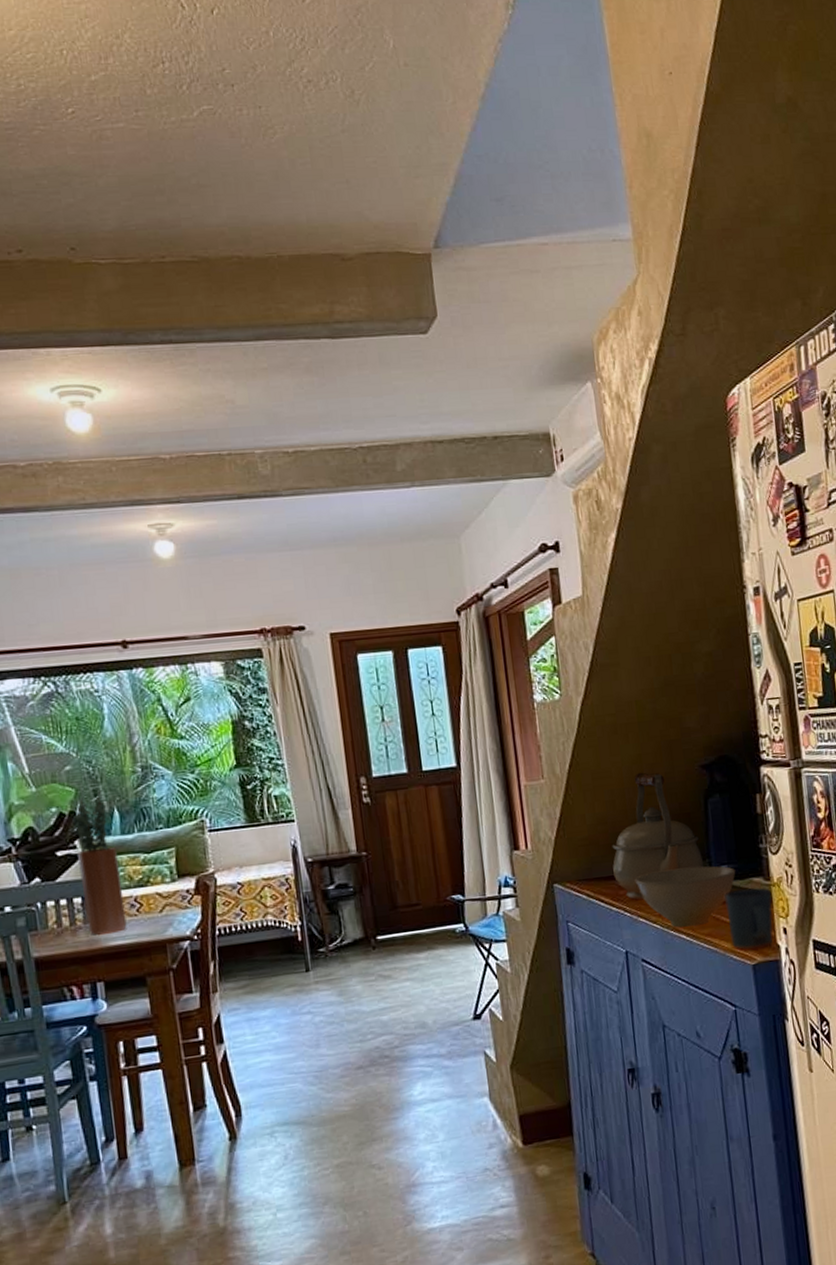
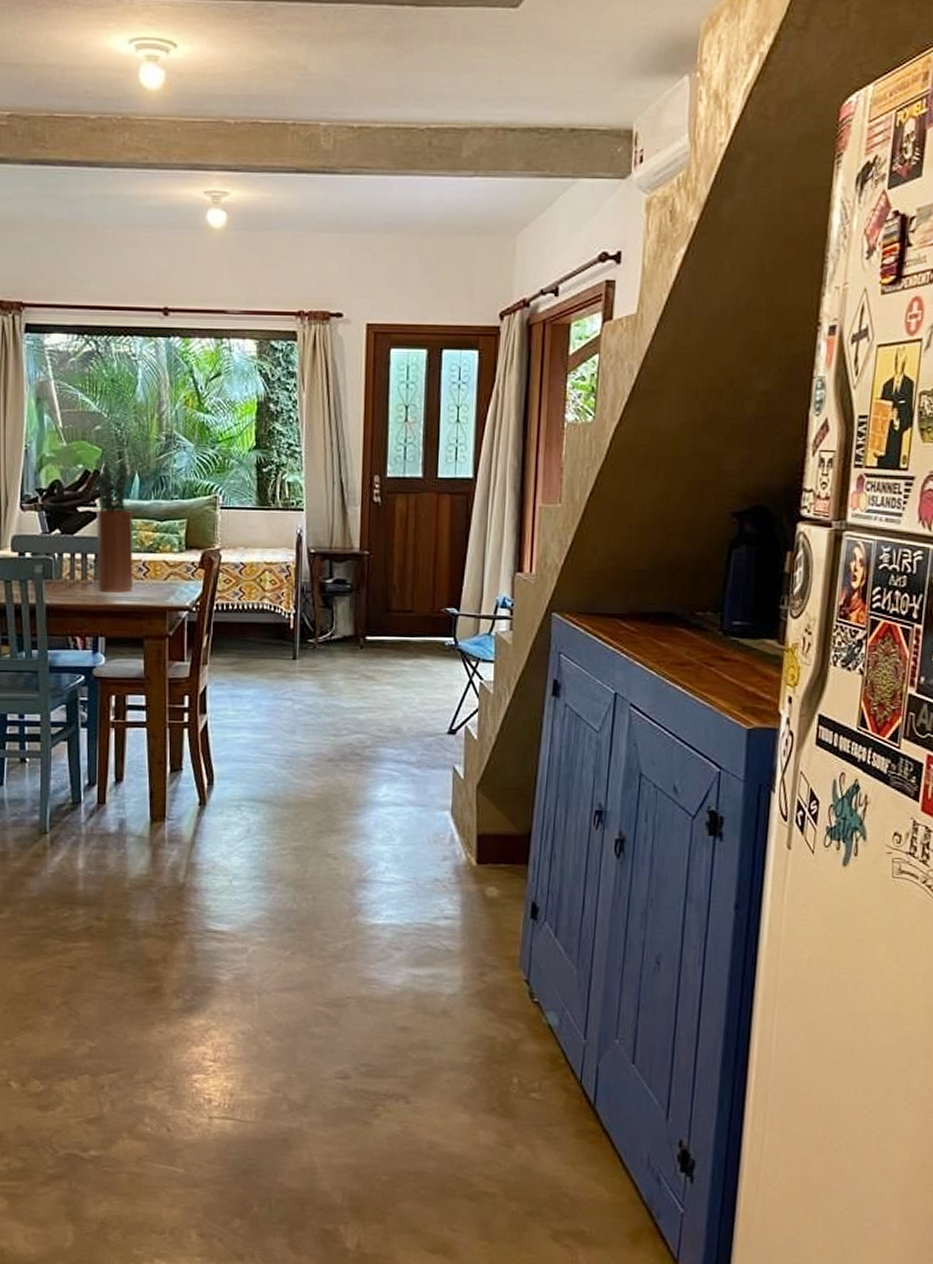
kettle: present [612,772,704,900] -> none [617,510,716,644]
bowl: present [635,866,736,928] -> none [639,616,749,680]
mug: present [724,887,773,950] -> none [729,648,782,714]

